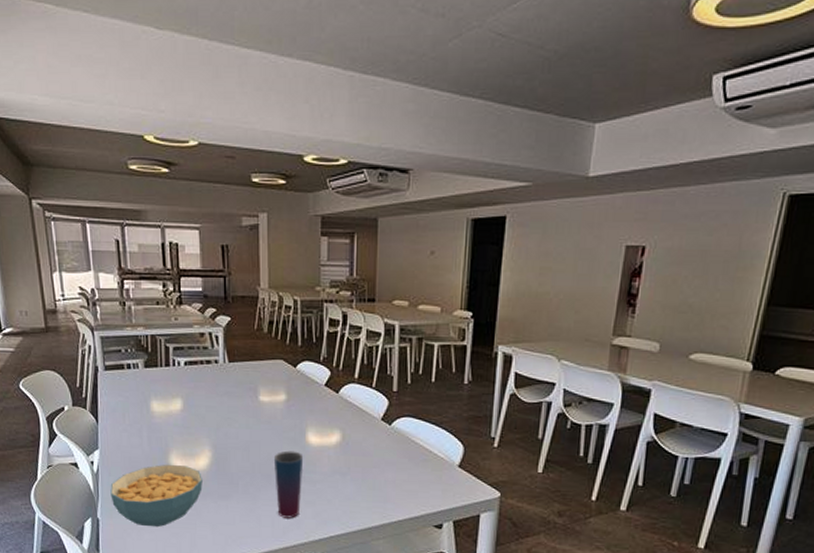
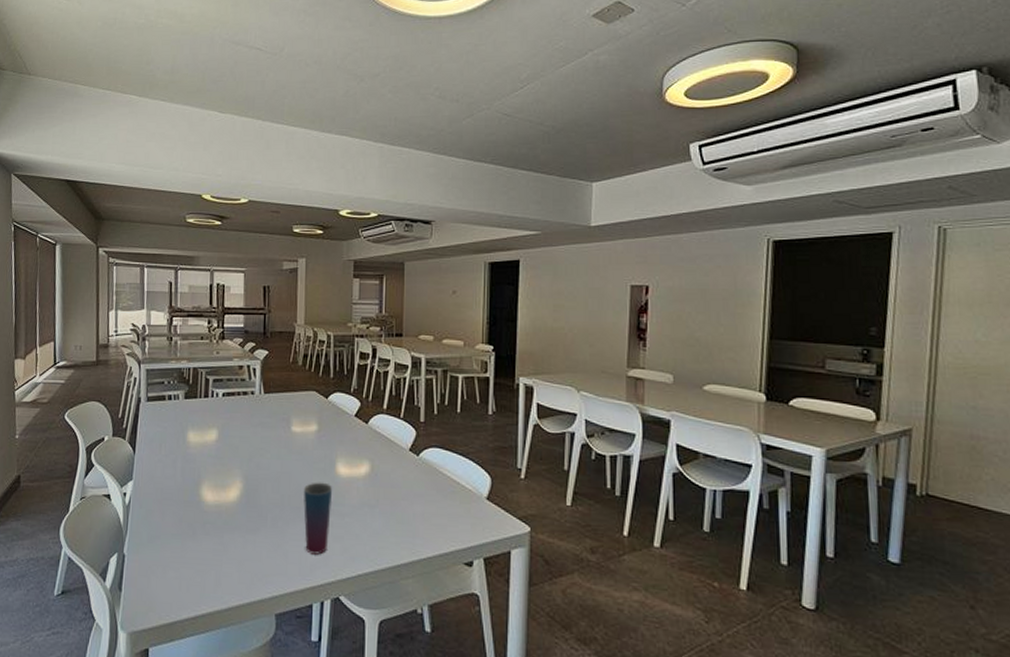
cereal bowl: present [110,464,203,528] -> none [139,495,232,564]

